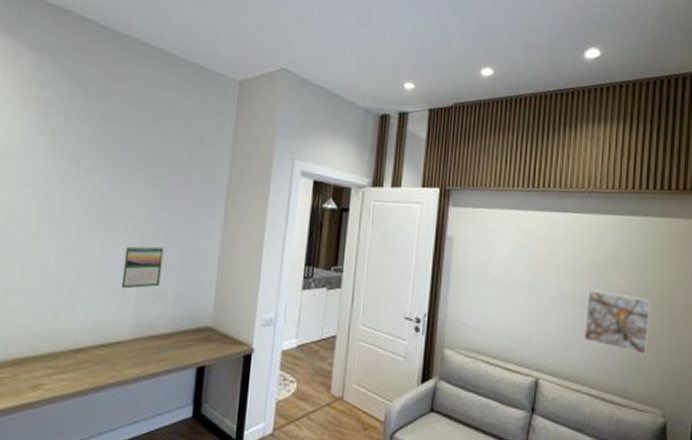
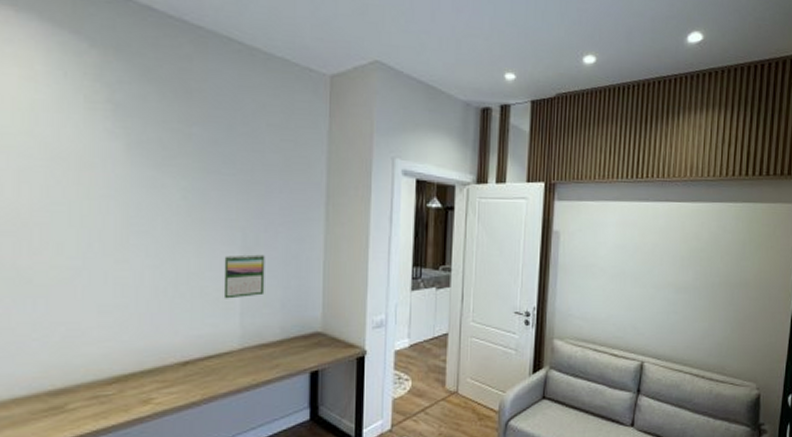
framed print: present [584,290,651,354] -> none [686,276,748,334]

